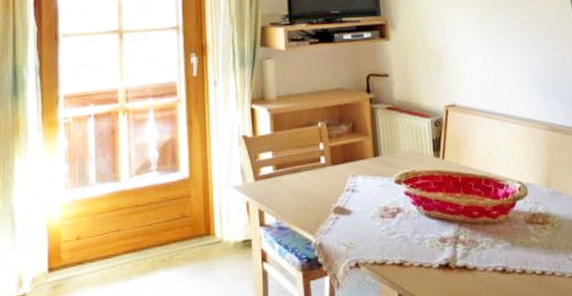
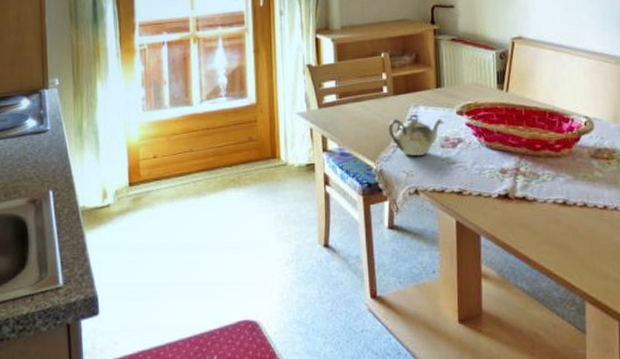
teapot: none [327,183,384,228] -> present [388,113,445,157]

